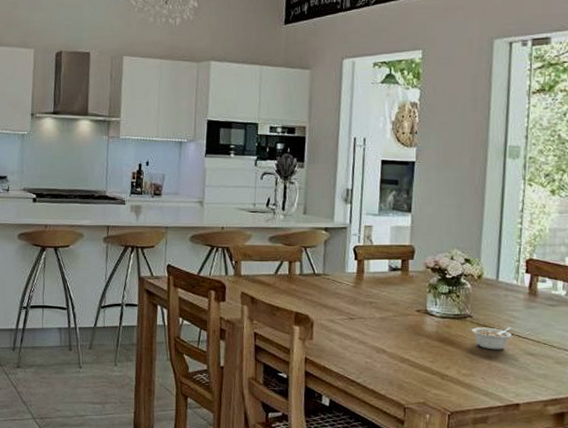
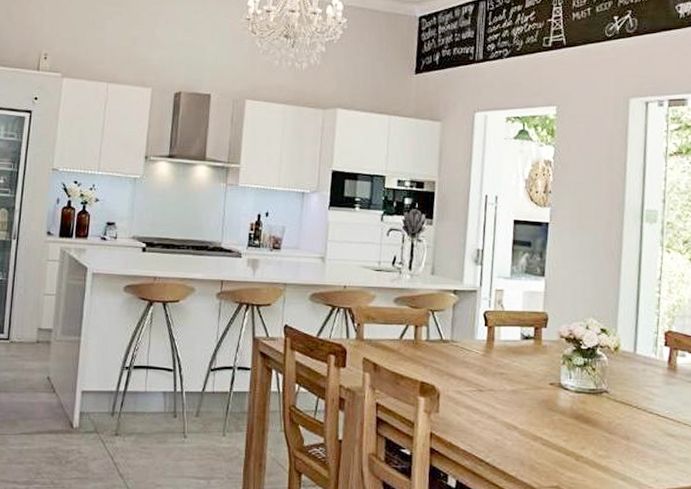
legume: present [472,327,512,350] -> none [608,404,650,430]

